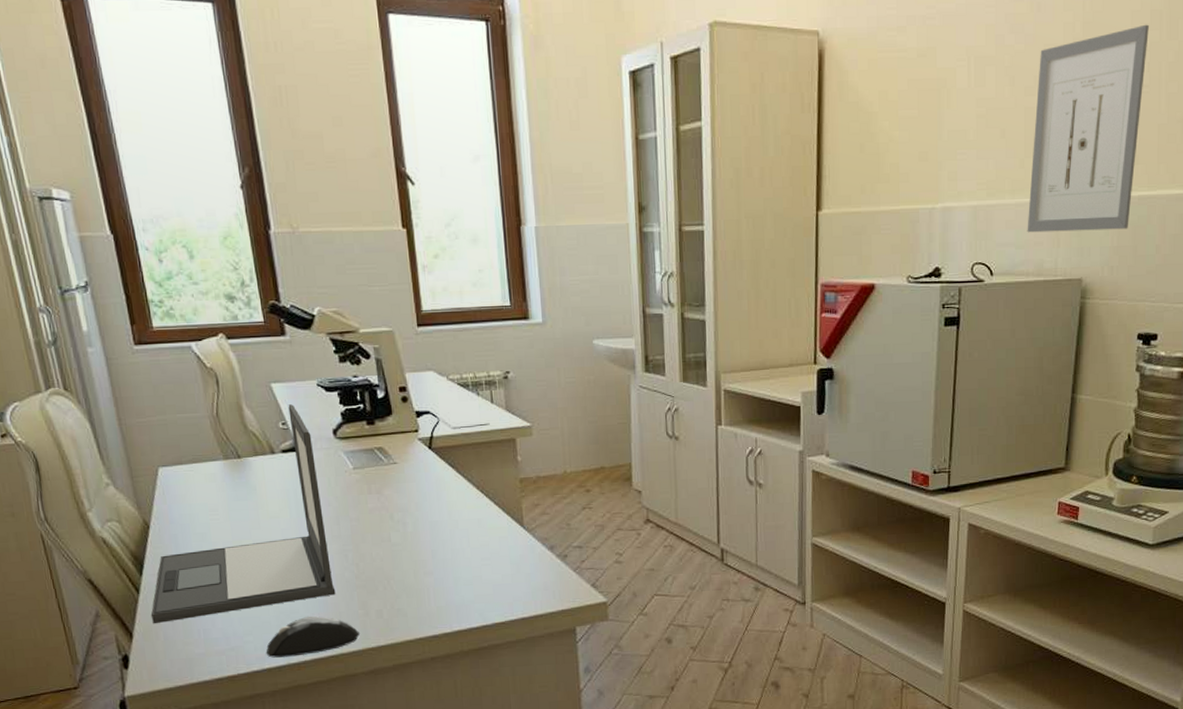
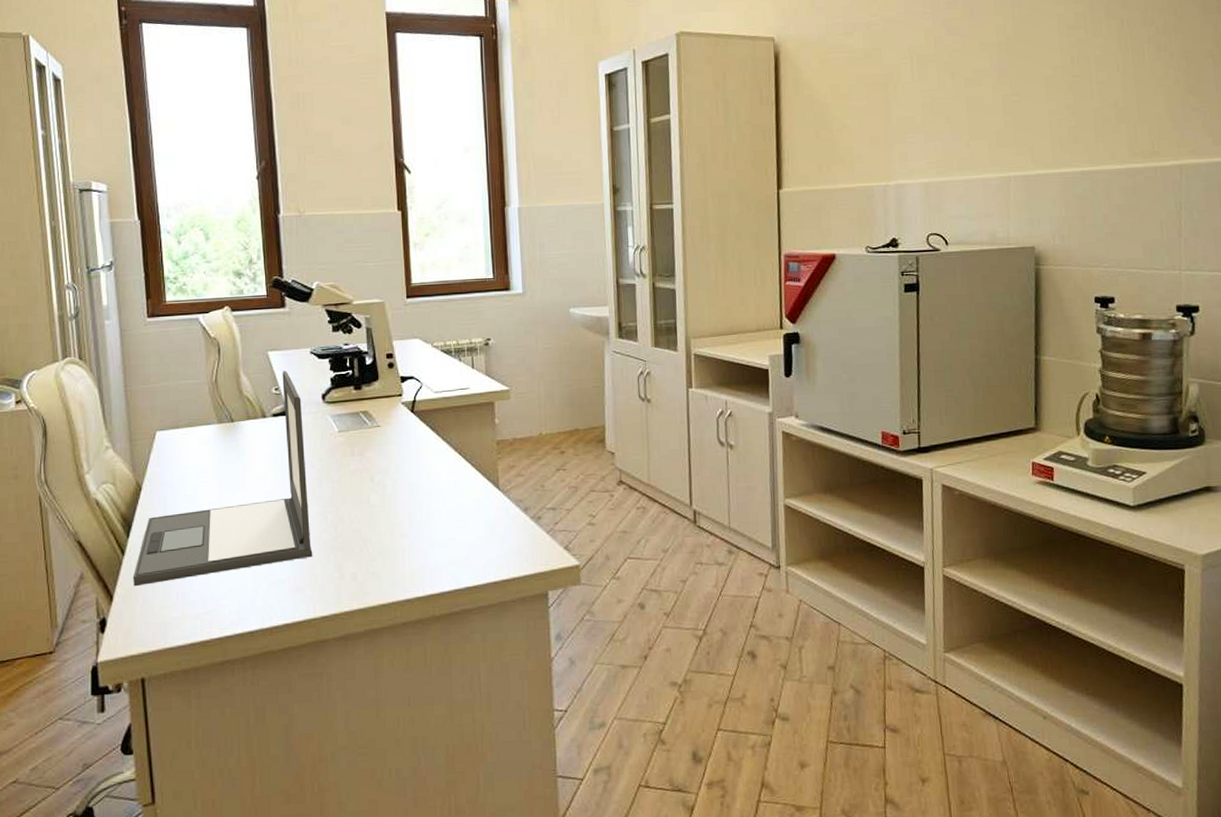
mouse: present [266,616,361,658] -> none [240,579,334,622]
wall art: present [1027,24,1149,233] -> none [976,24,1075,206]

